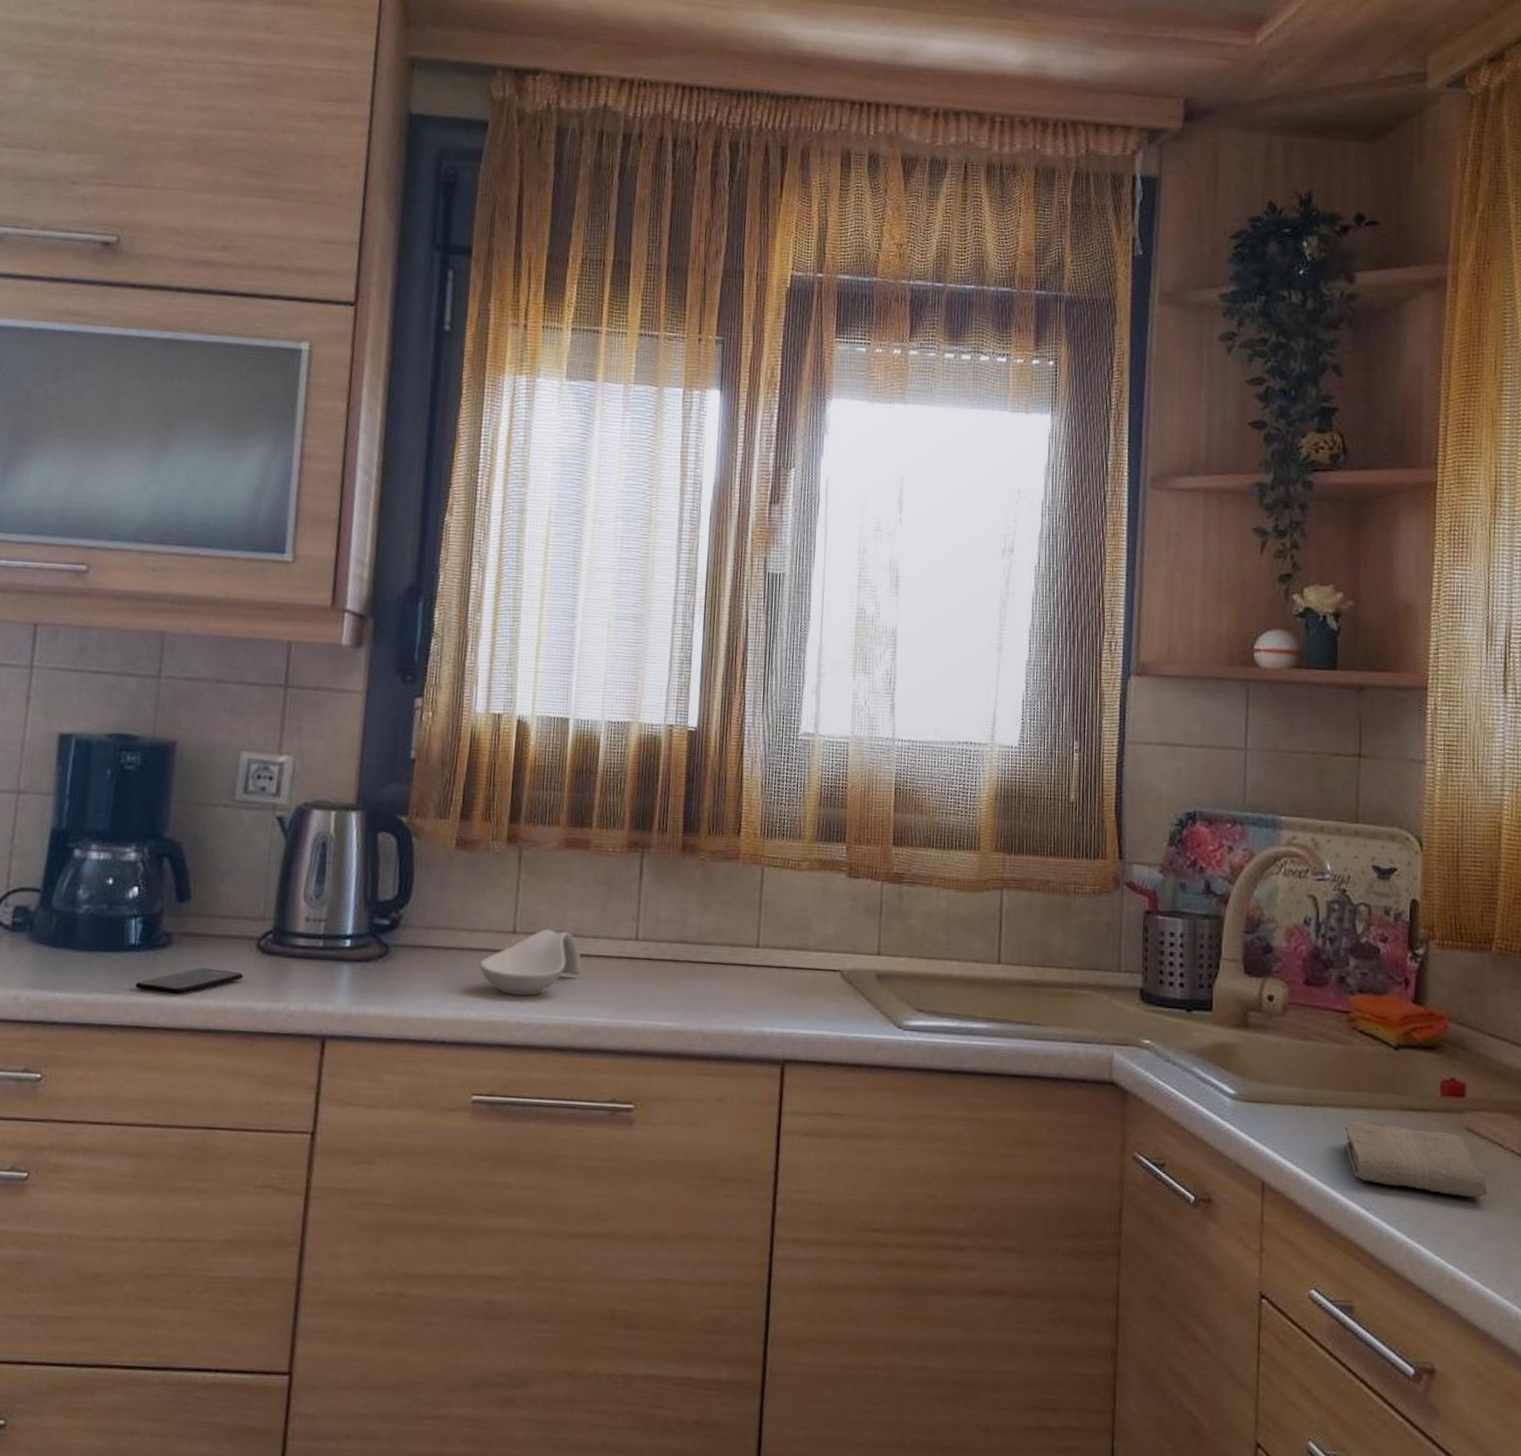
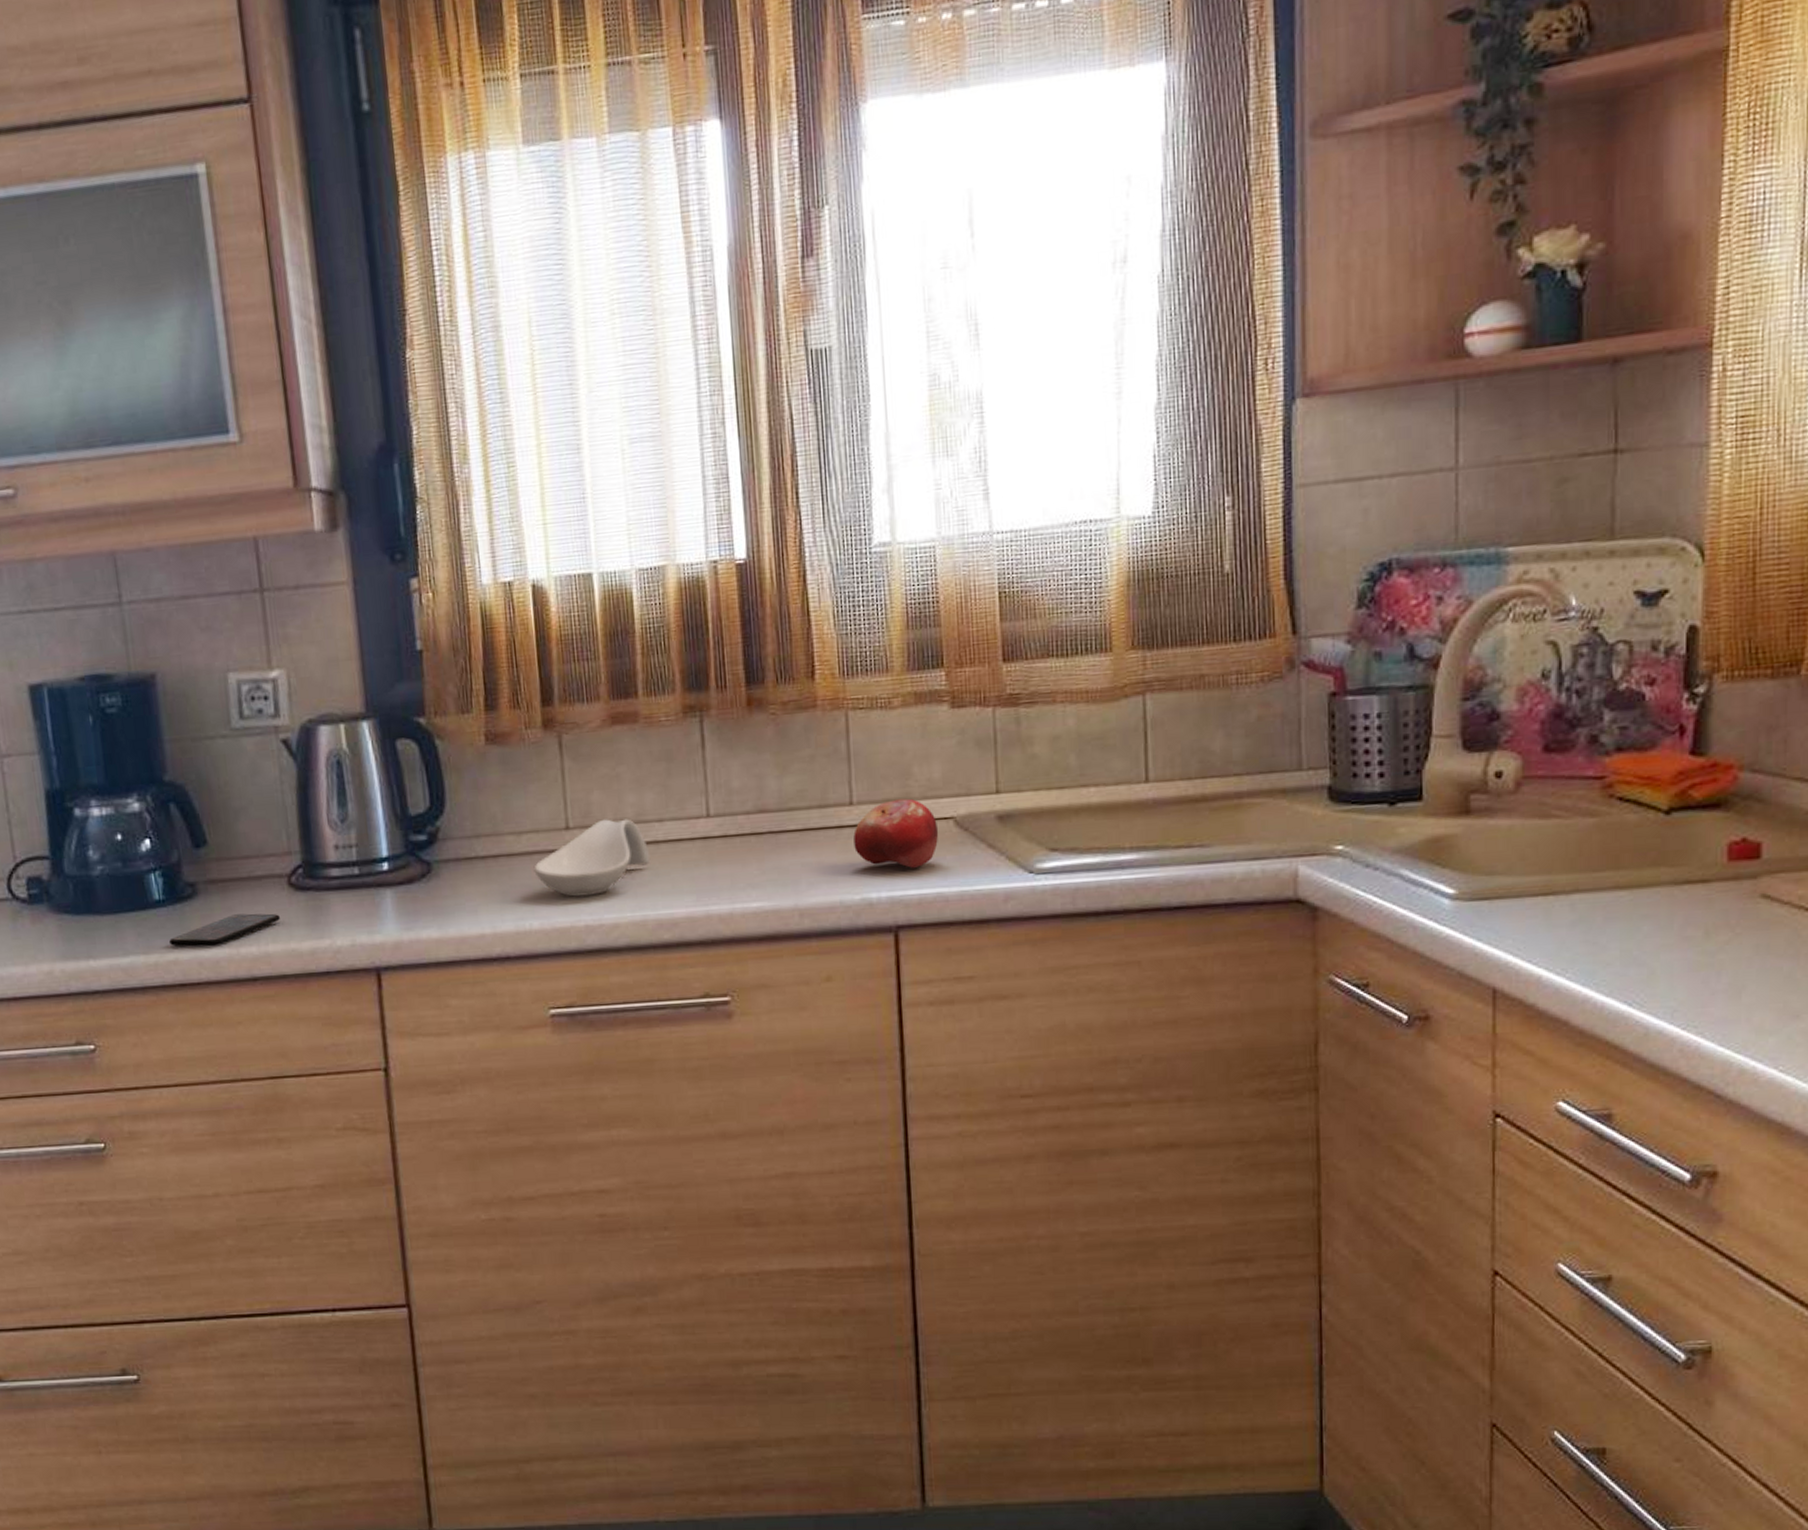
fruit: none [756,948,828,1010] -> present [853,798,939,868]
washcloth: present [1345,1120,1487,1198] -> none [1599,901,1789,976]

